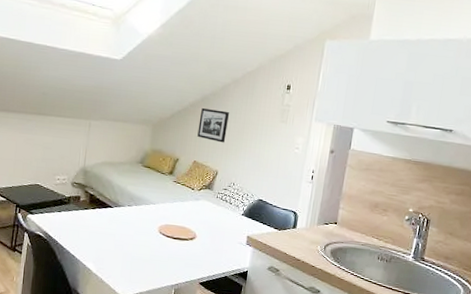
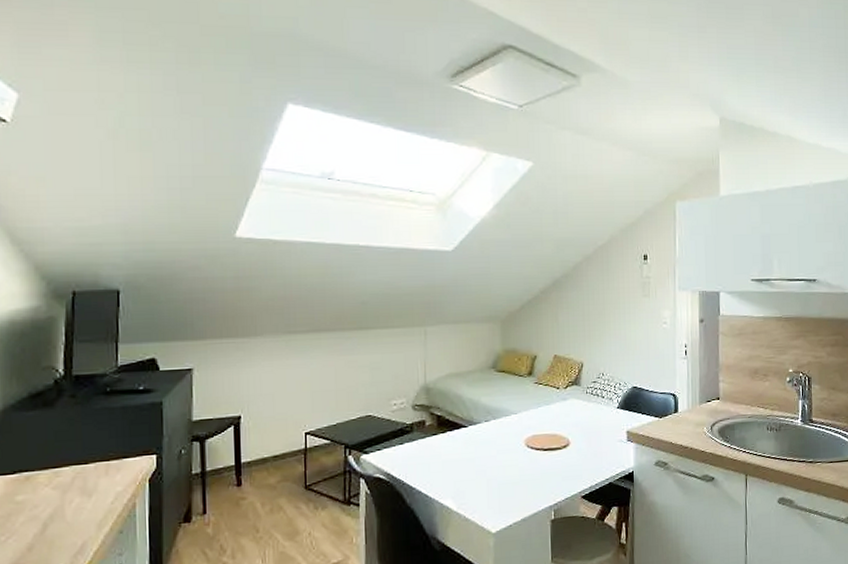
picture frame: present [197,108,230,143] -> none [553,293,587,330]

